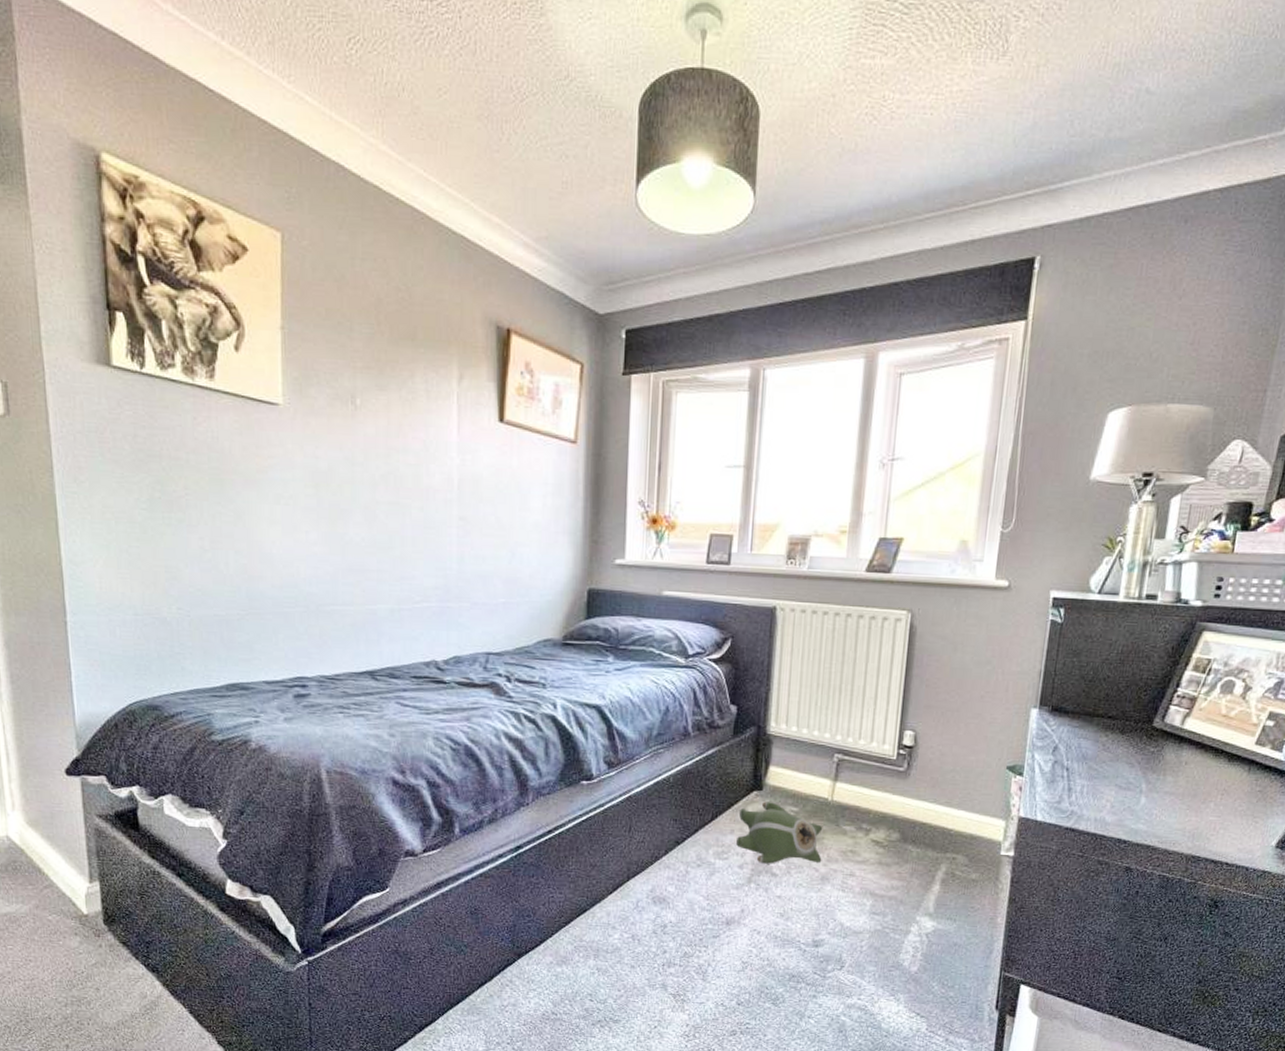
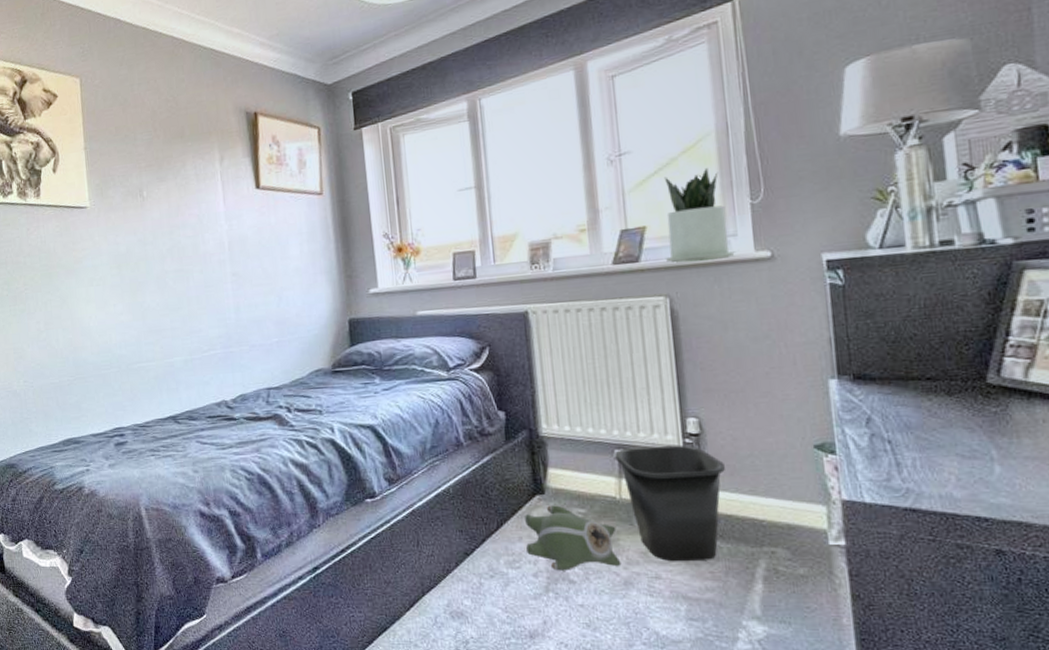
waste bin: none [834,753,929,862] -> present [615,445,725,562]
planter: none [914,488,979,582] -> present [664,167,735,263]

